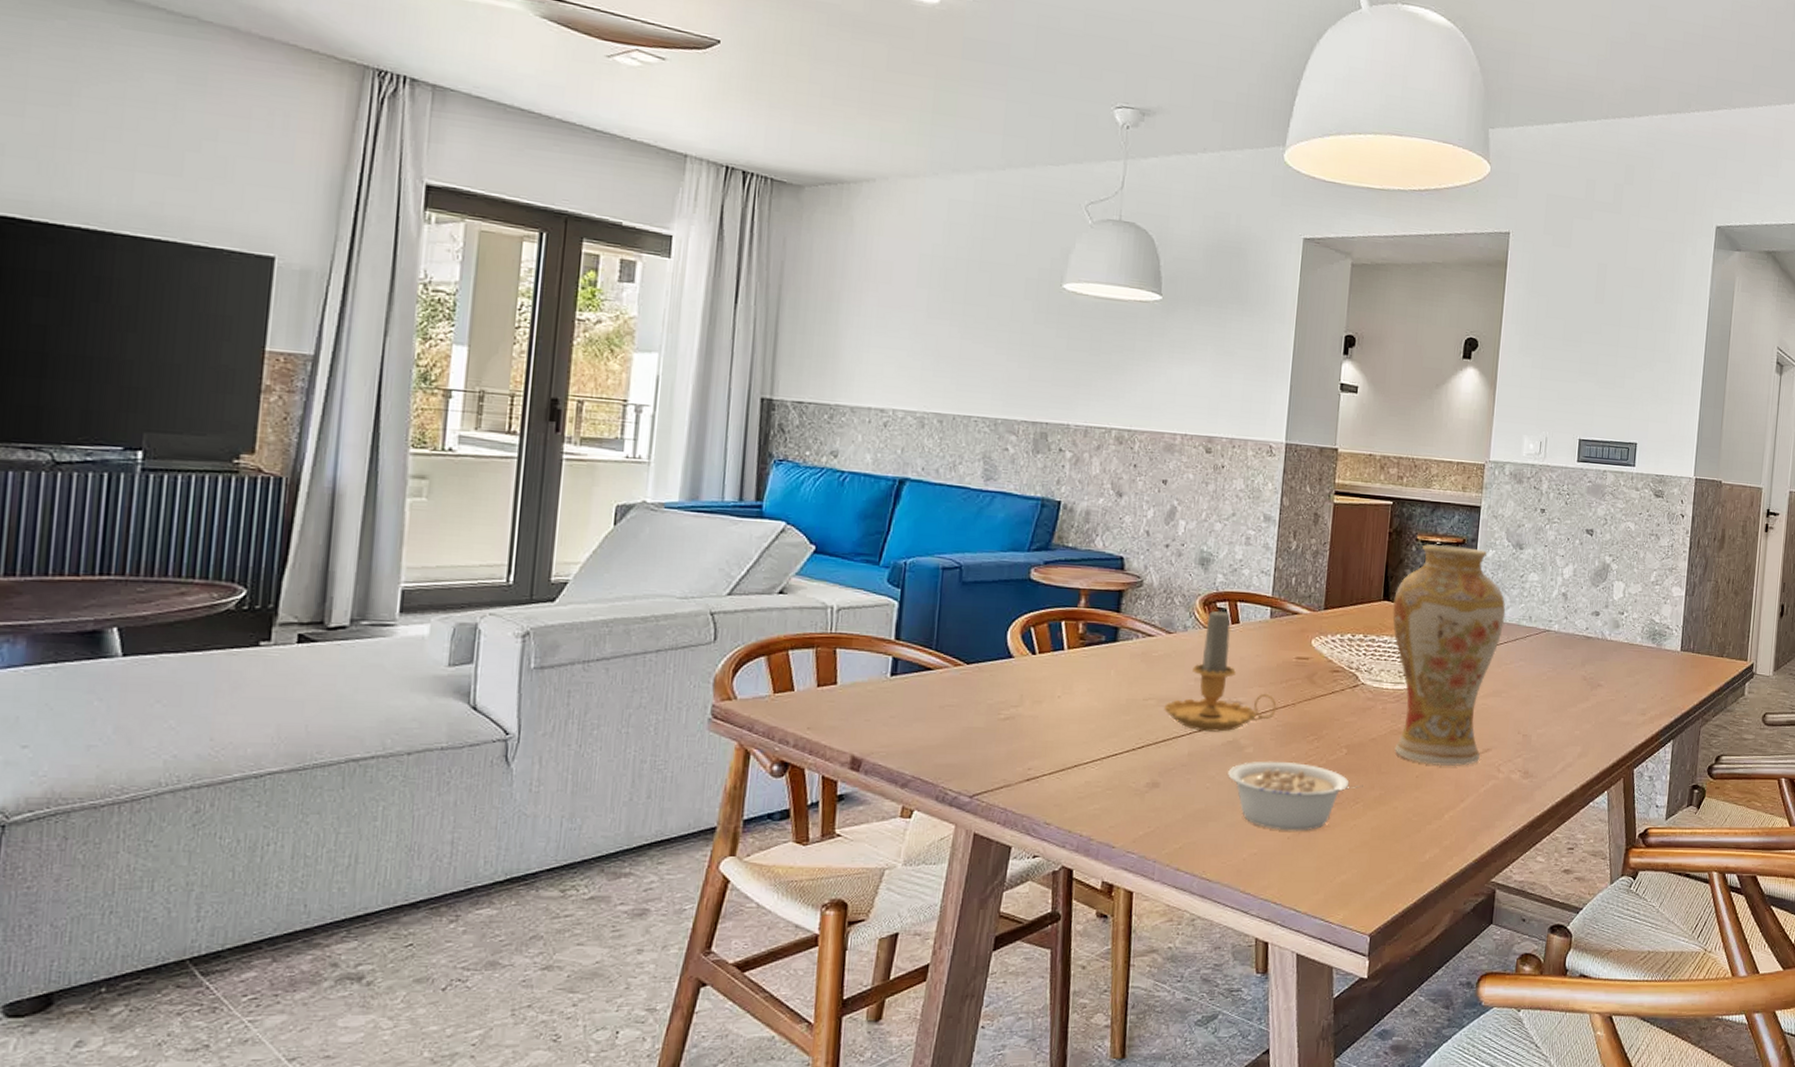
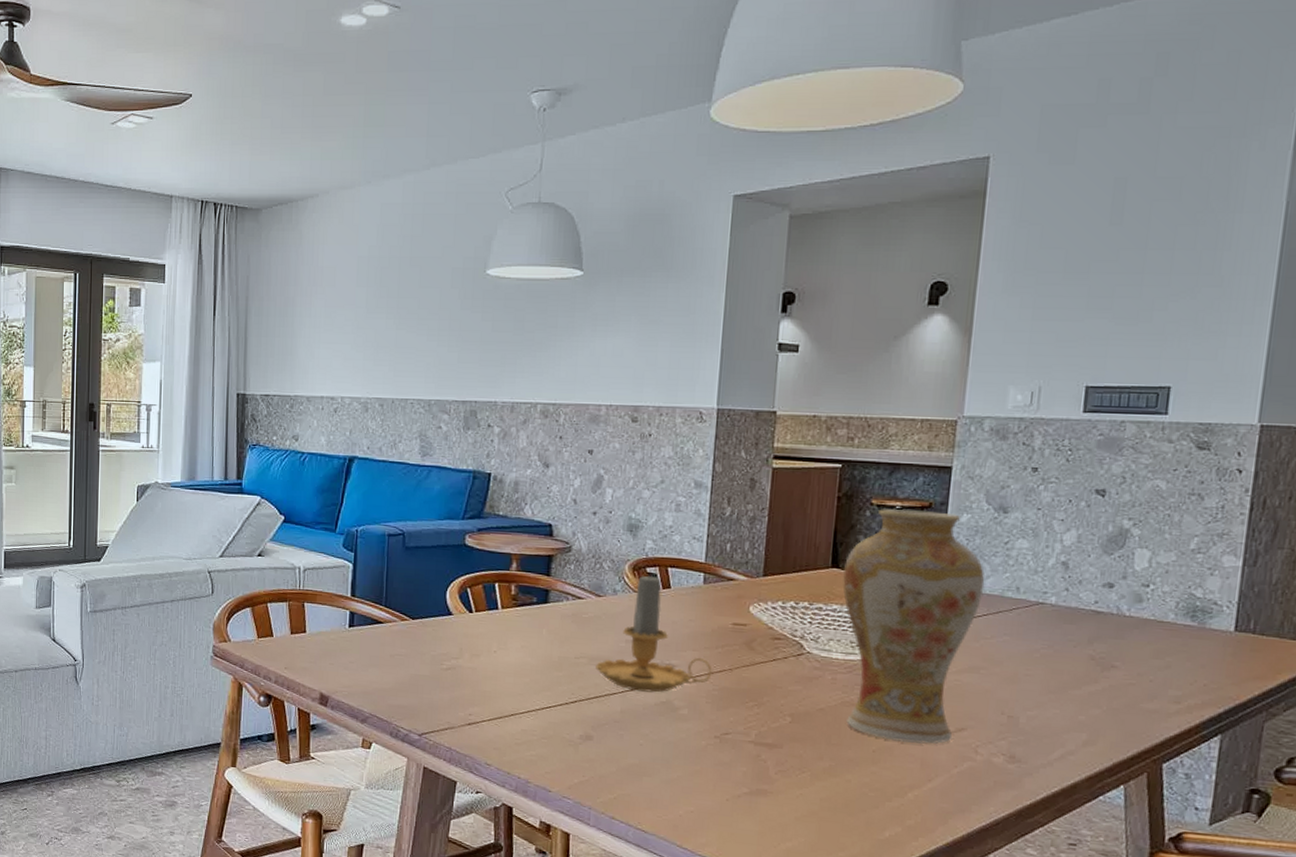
legume: present [1228,761,1363,831] -> none [662,723,810,795]

